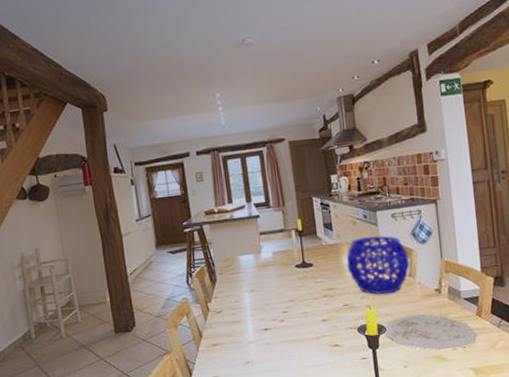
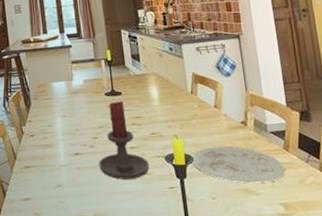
candle holder: none [289,272,341,353] -> present [99,101,149,180]
decorative bowl: present [346,235,410,295] -> none [153,68,216,125]

